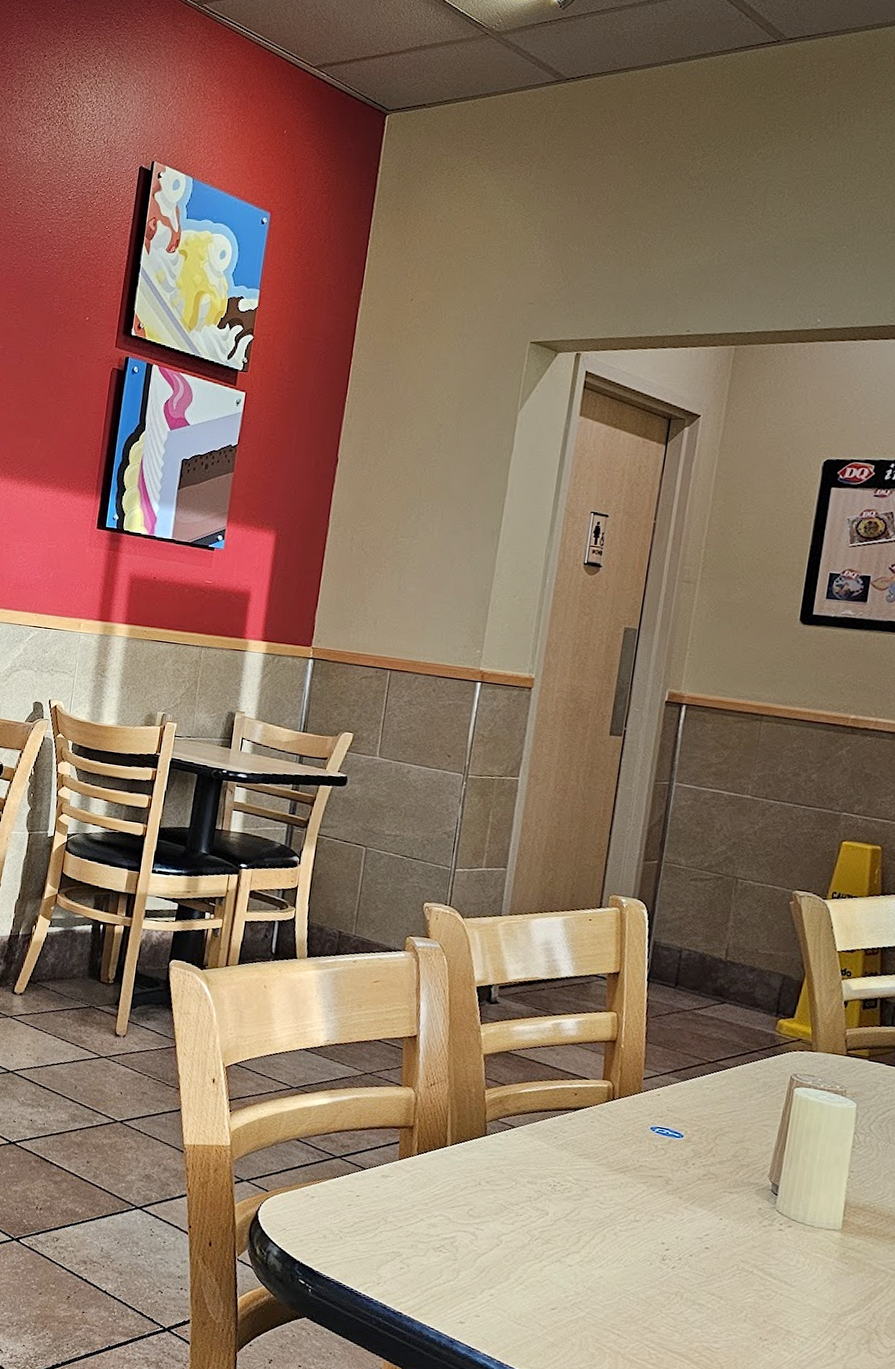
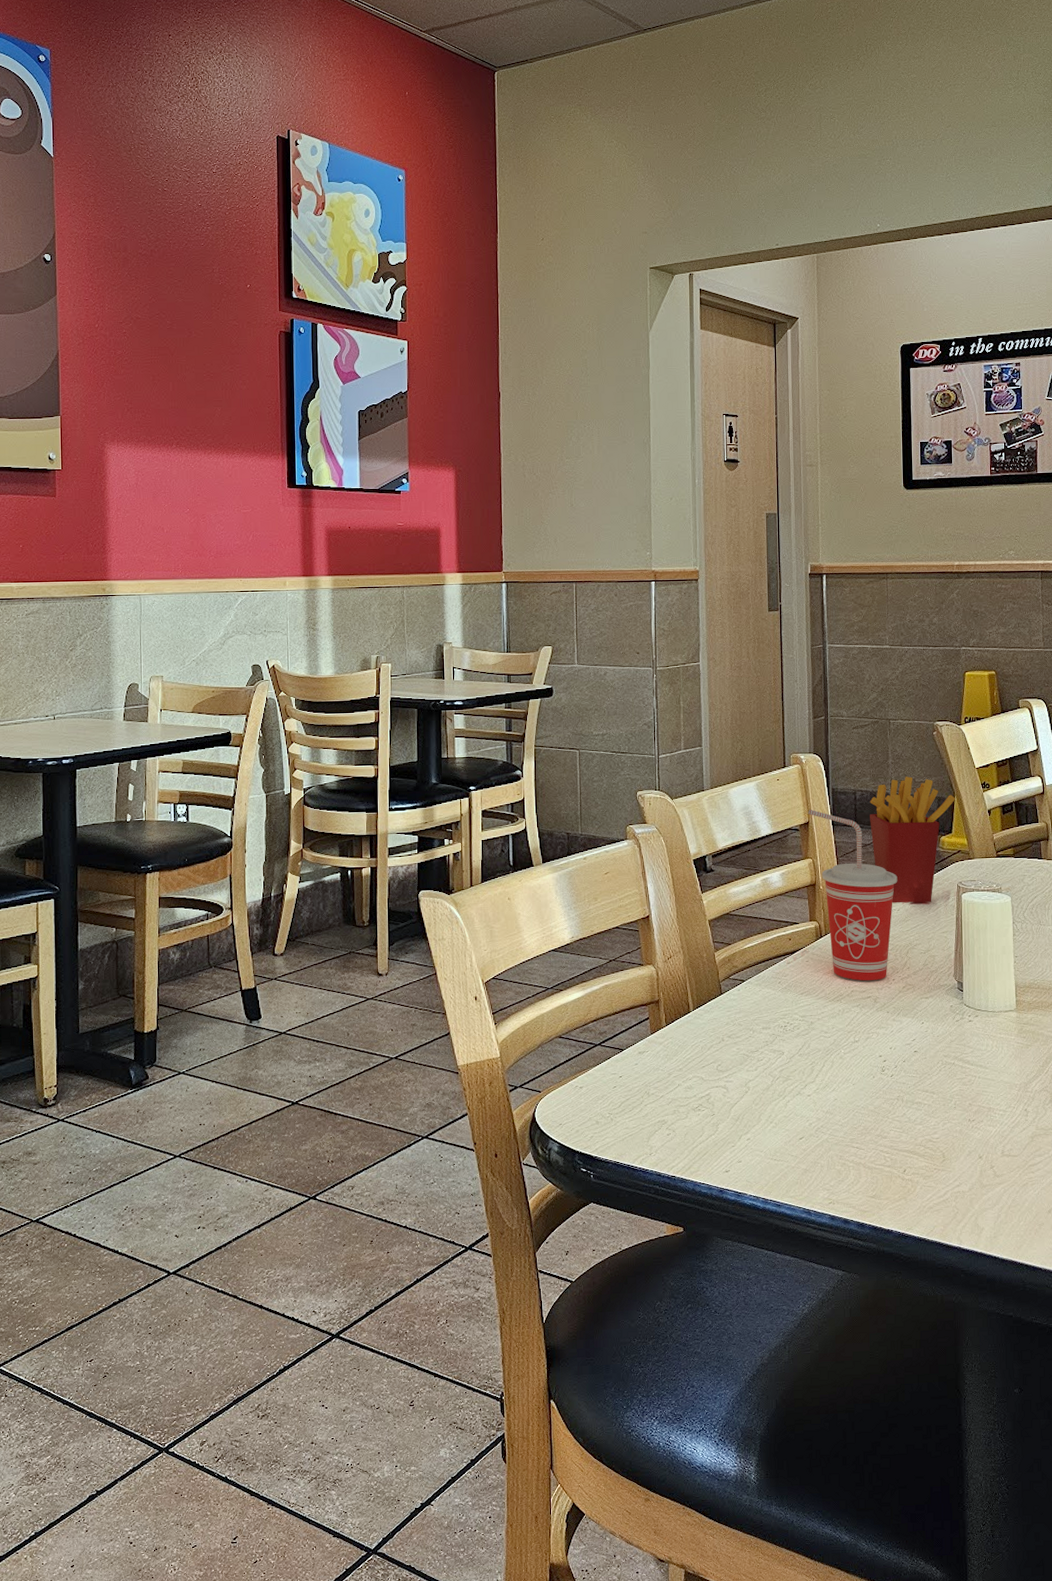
beverage cup: none [620,959,718,1161] -> present [808,810,898,981]
french fries: none [691,944,806,1089] -> present [869,776,956,903]

